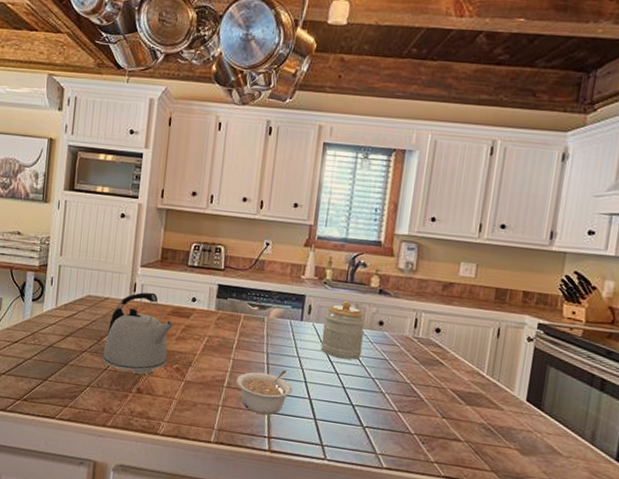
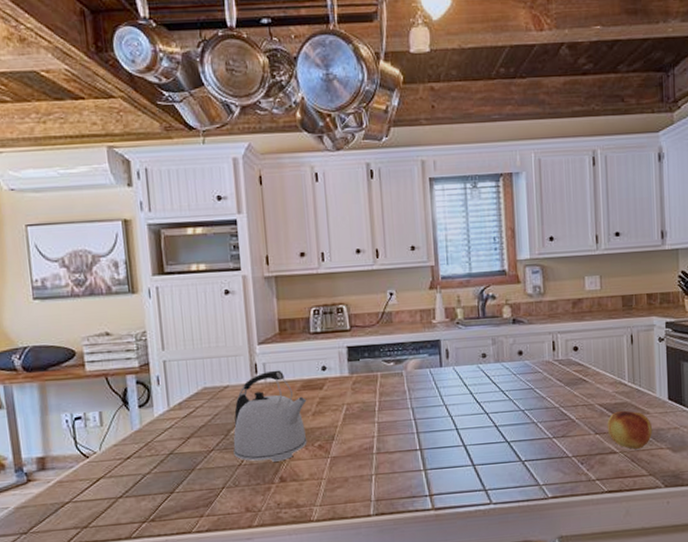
legume: present [236,369,292,415] -> none [385,421,445,473]
jar: present [320,301,366,360] -> none [463,337,508,398]
fruit: none [455,400,504,443] -> present [607,410,653,449]

